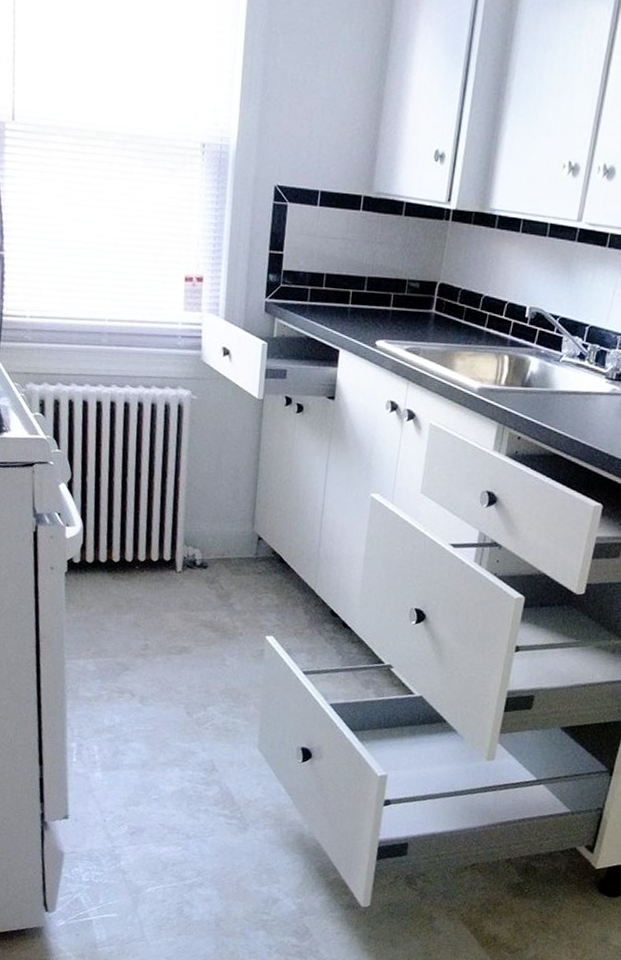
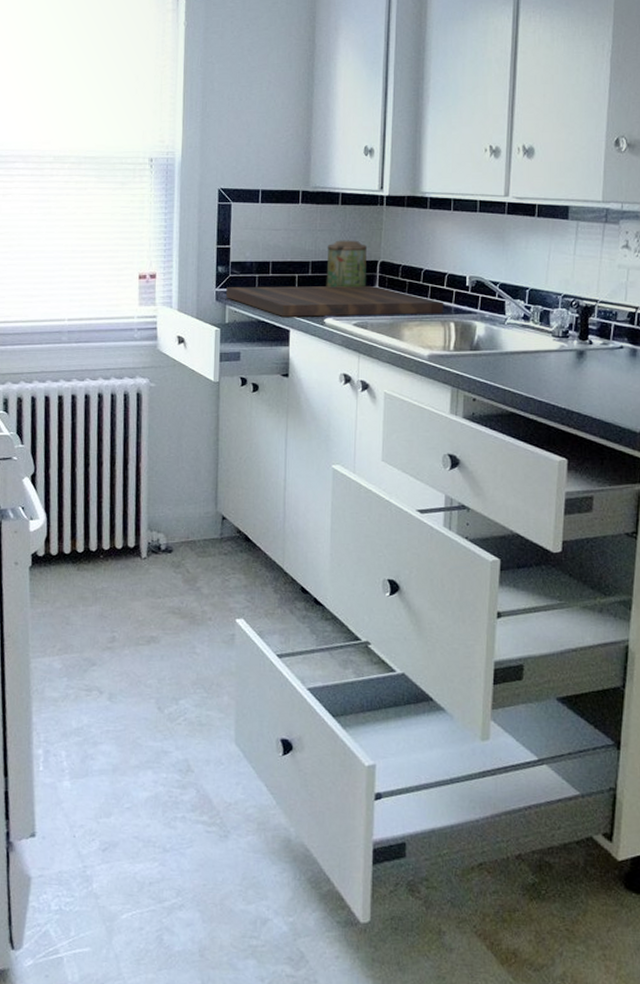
cutting board: none [276,298,501,346] -> present [226,285,444,317]
canister: none [380,255,427,309] -> present [326,240,367,288]

